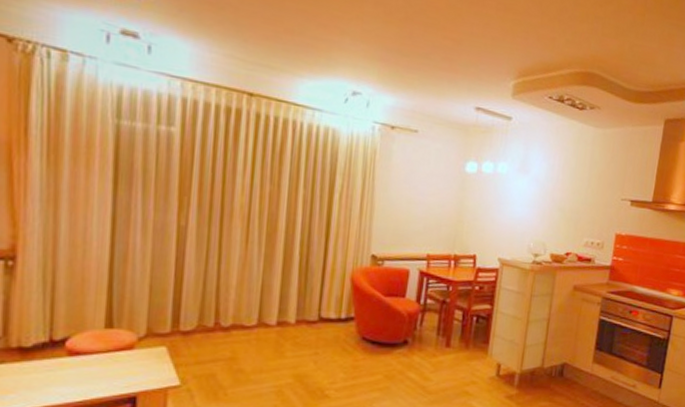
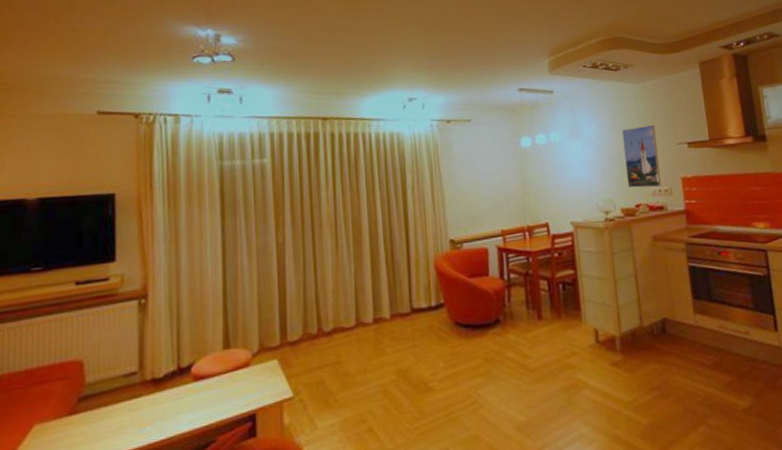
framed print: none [562,173,605,240] -> present [621,124,662,188]

